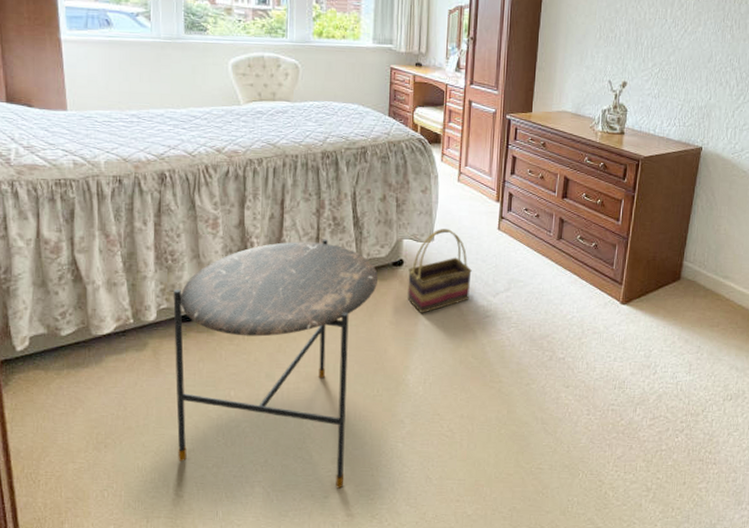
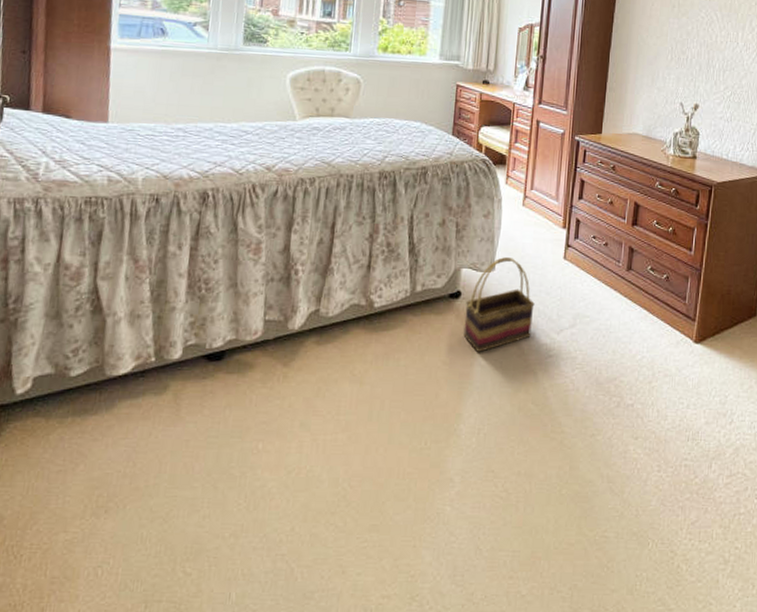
side table: present [173,239,378,489] -> none [190,267,432,563]

